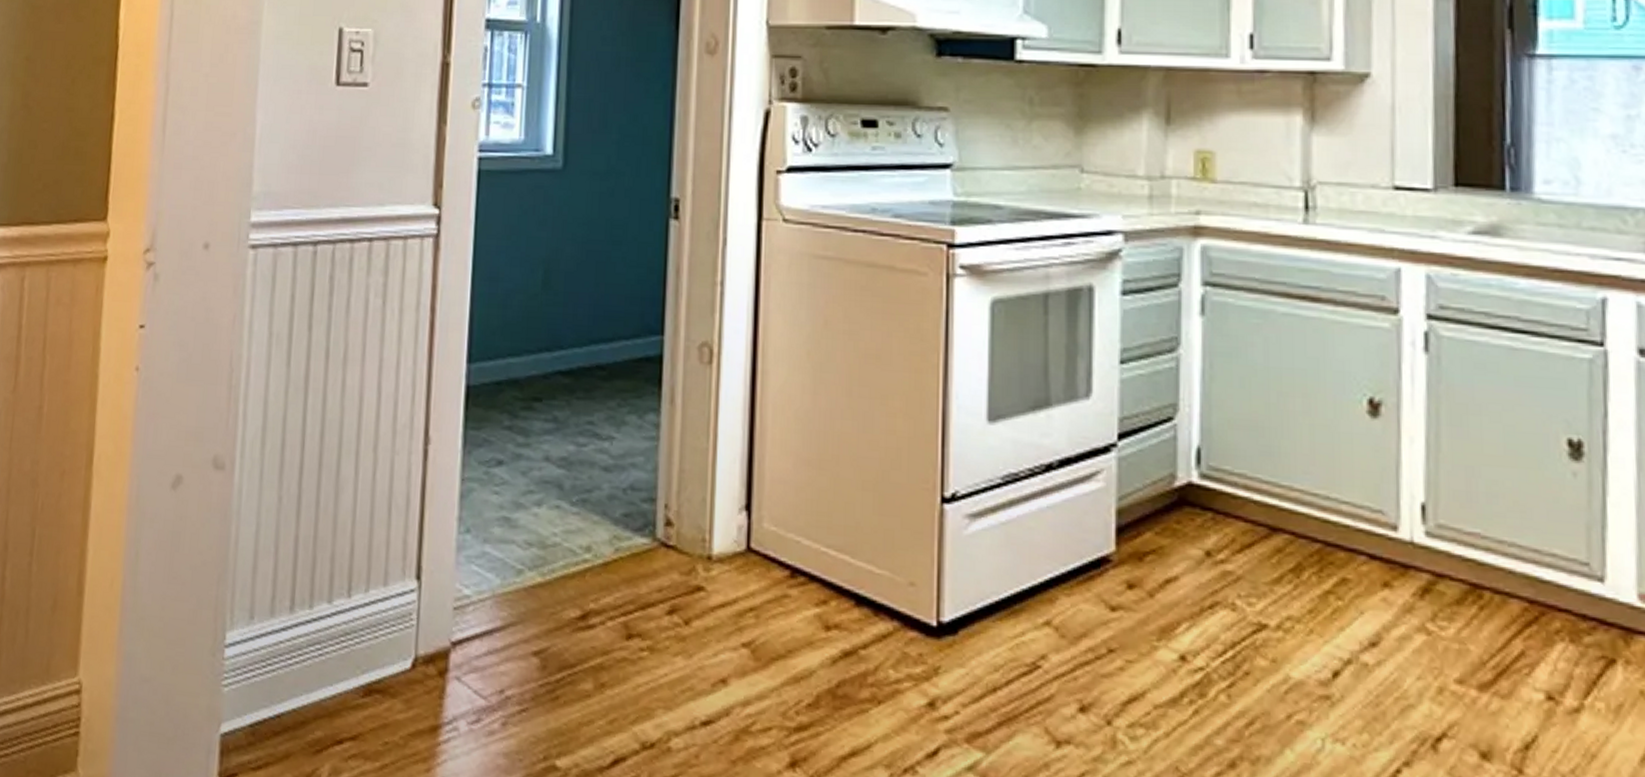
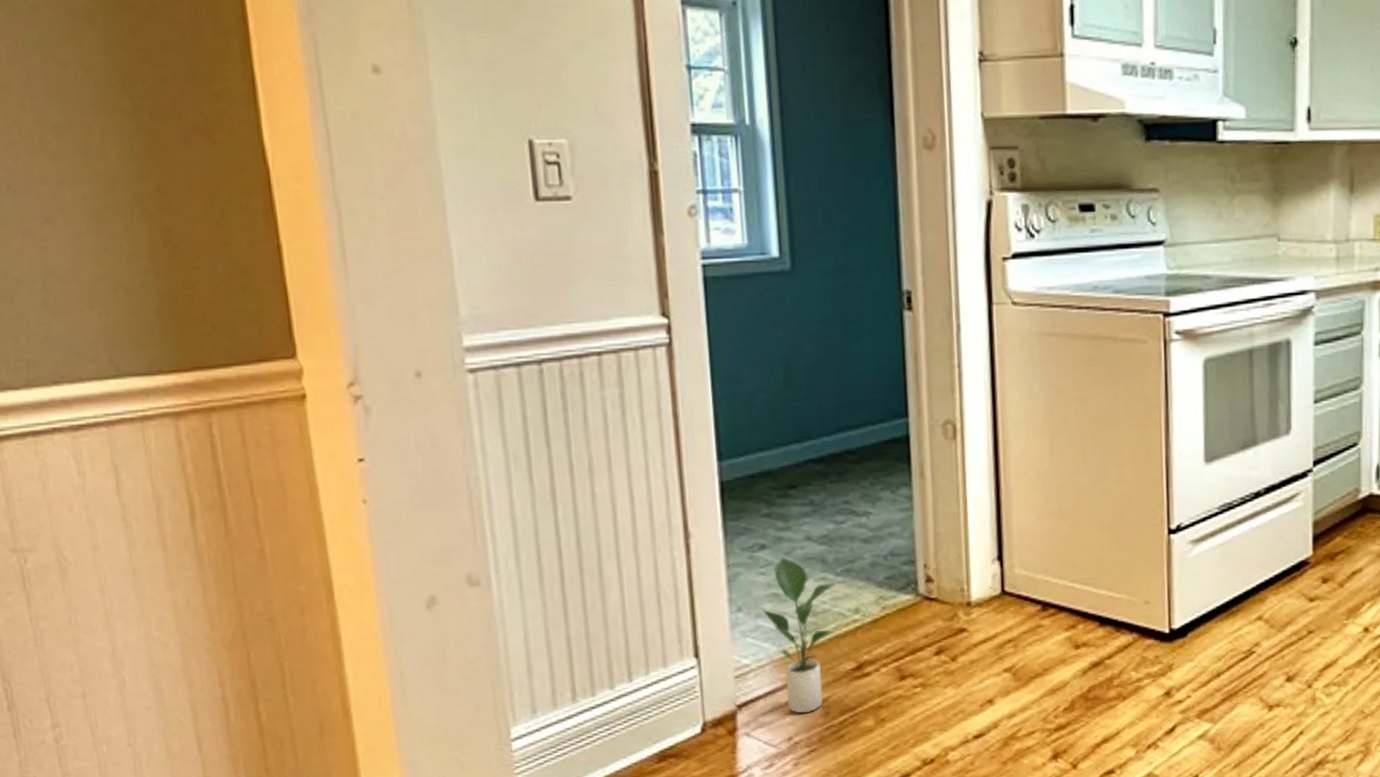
potted plant: none [491,477,570,663] -> present [763,557,836,714]

